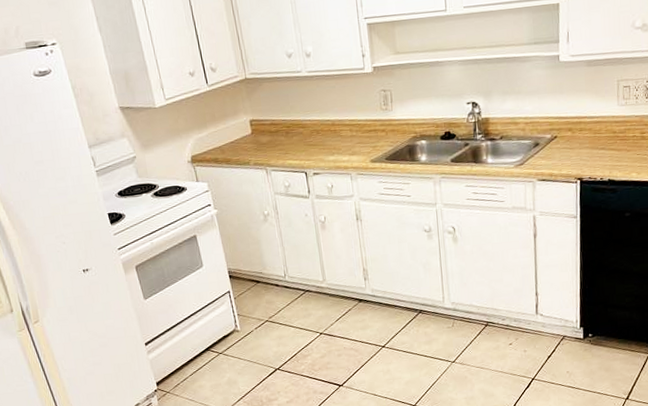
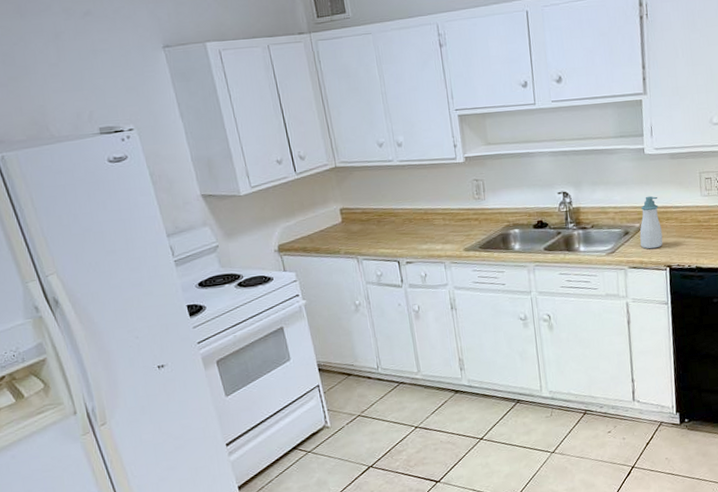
soap bottle: none [550,105,575,161] -> present [640,196,663,249]

